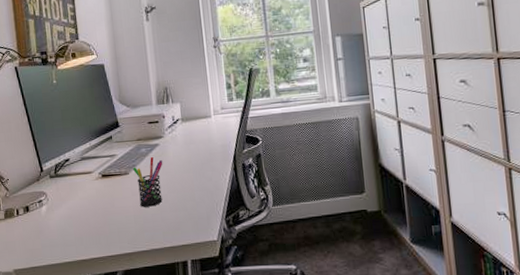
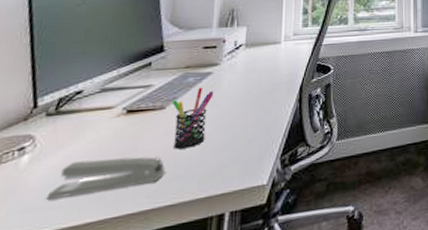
stapler: none [62,212,138,239] -> present [46,157,166,200]

